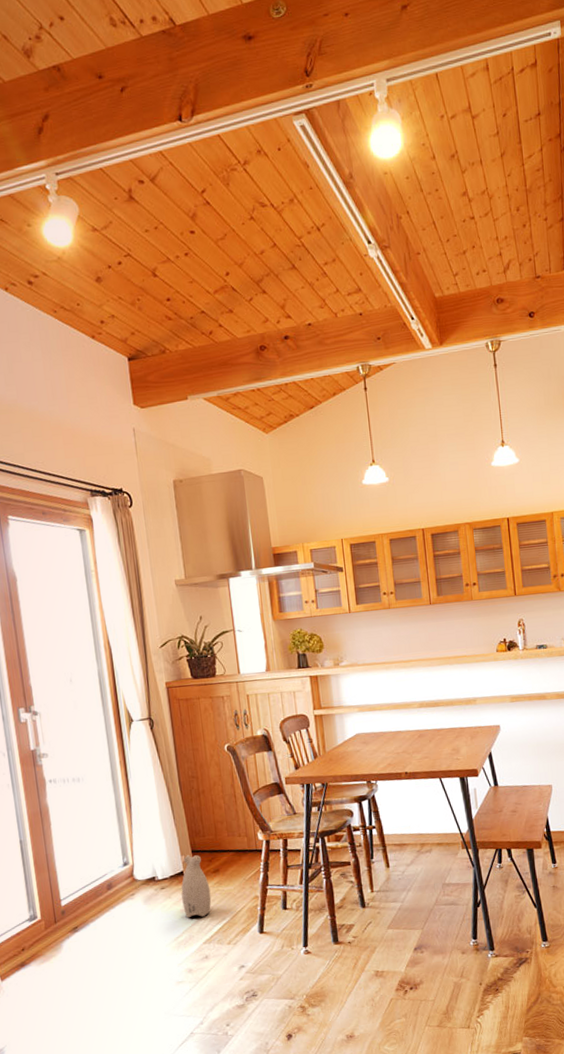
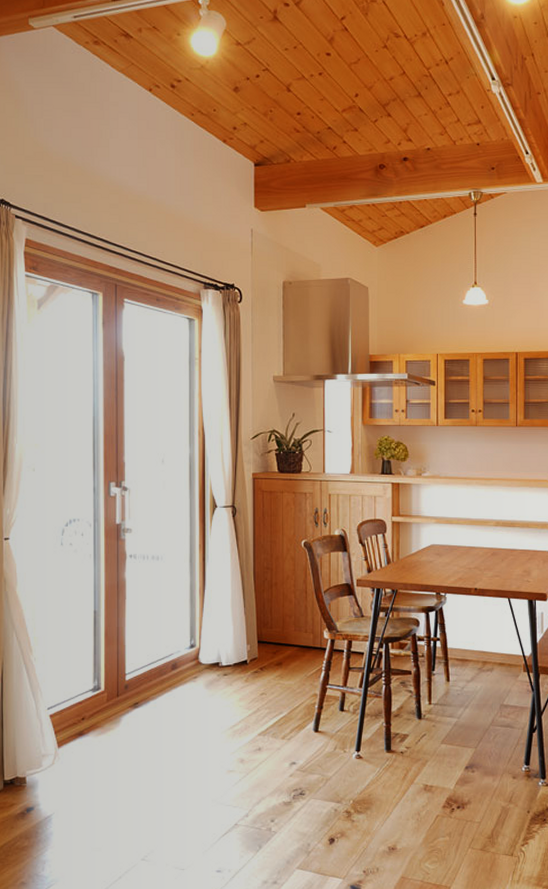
vase: present [181,855,212,919] -> none [243,645,271,708]

